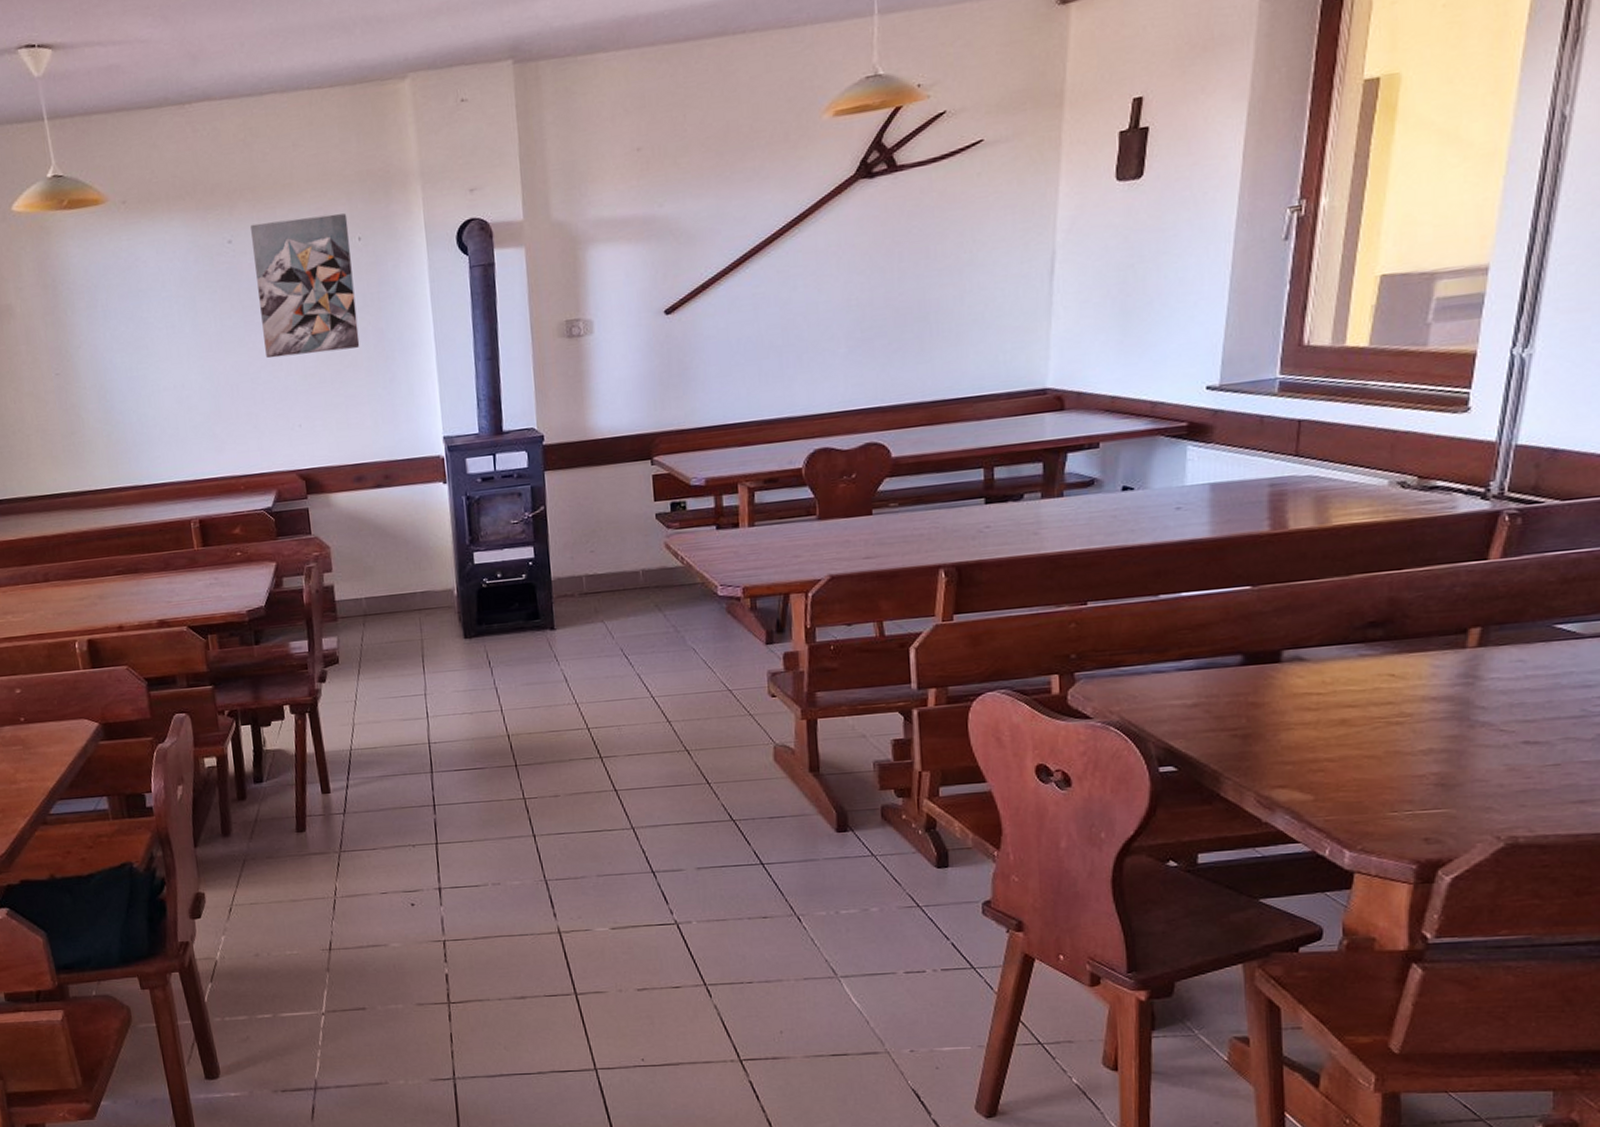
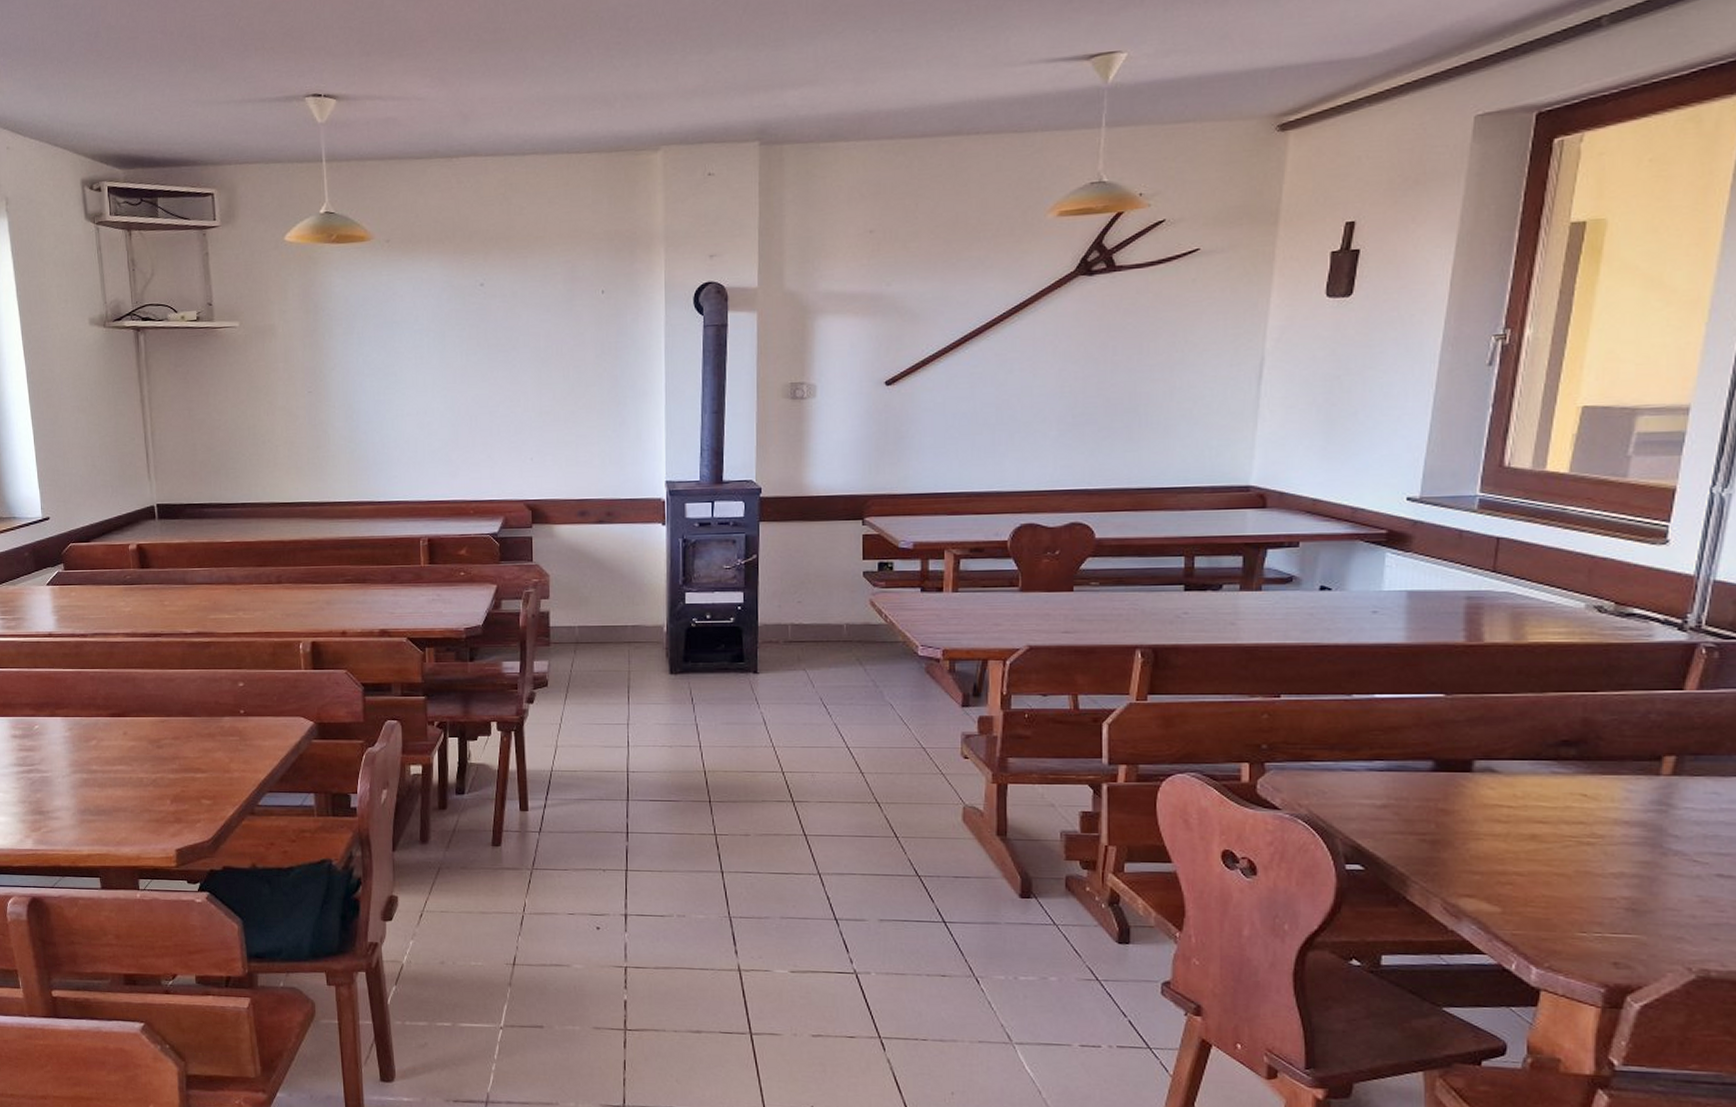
wall art: present [250,213,360,359] -> none [503,267,595,395]

